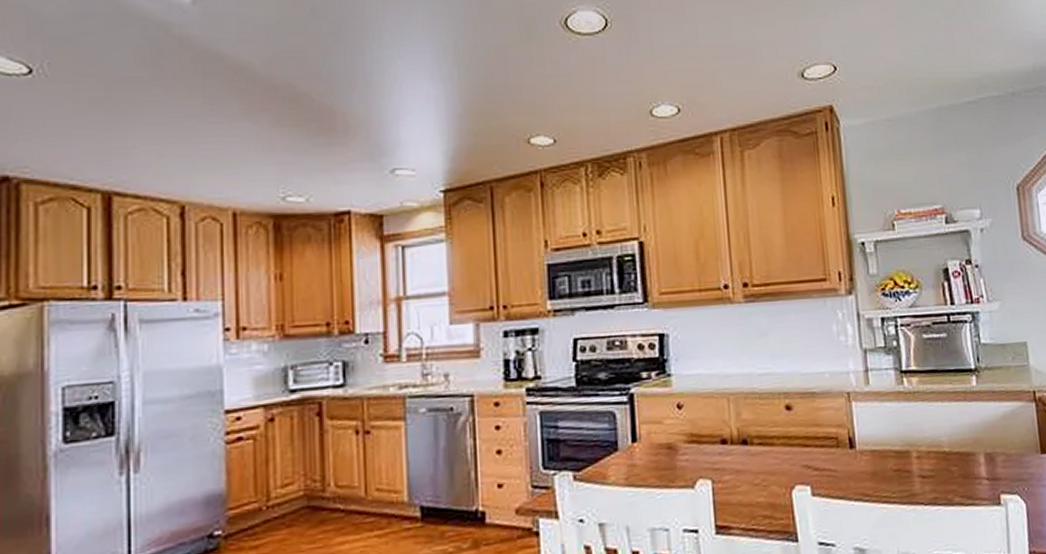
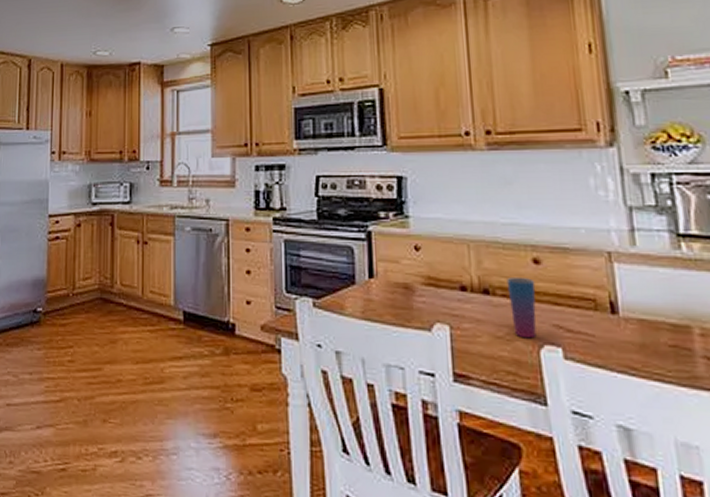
cup: none [763,424,789,482] -> present [506,276,537,339]

